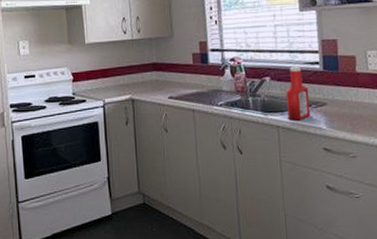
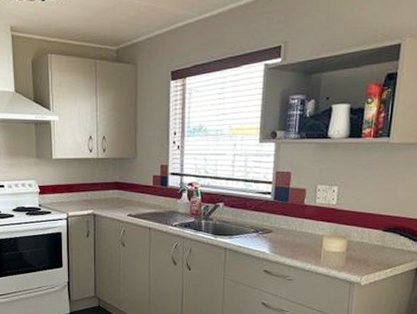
ketchup bottle: present [286,66,310,121] -> none [236,194,258,244]

